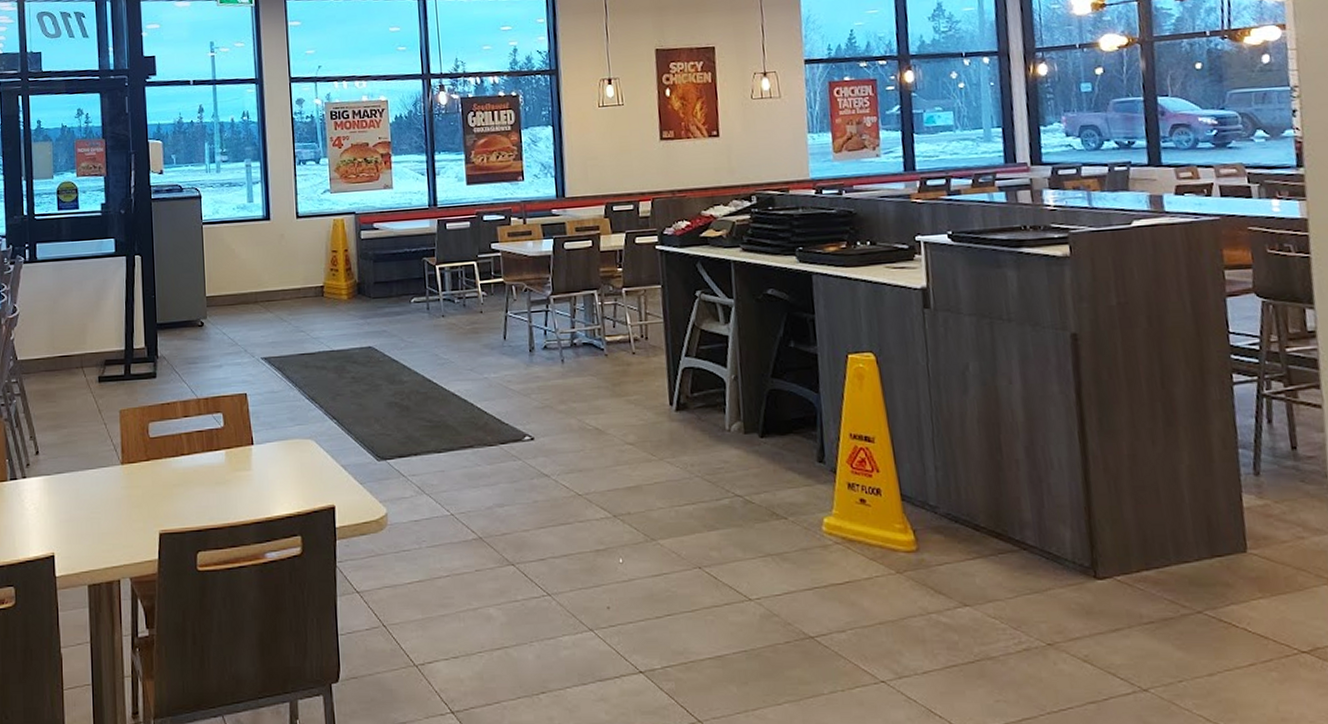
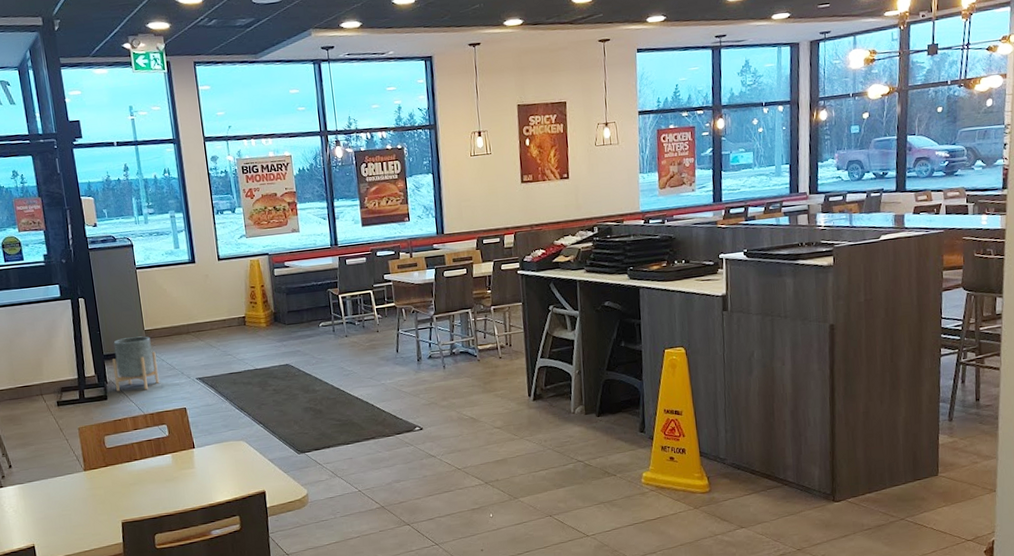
planter: none [166,303,218,369] -> present [112,336,160,391]

